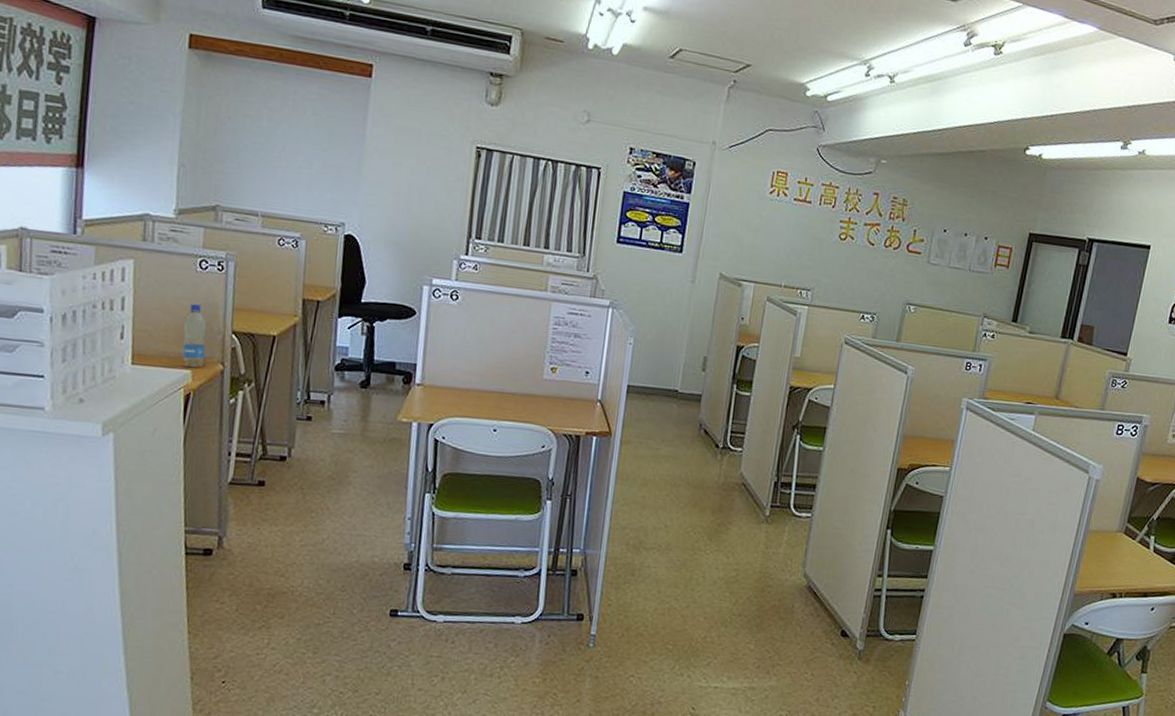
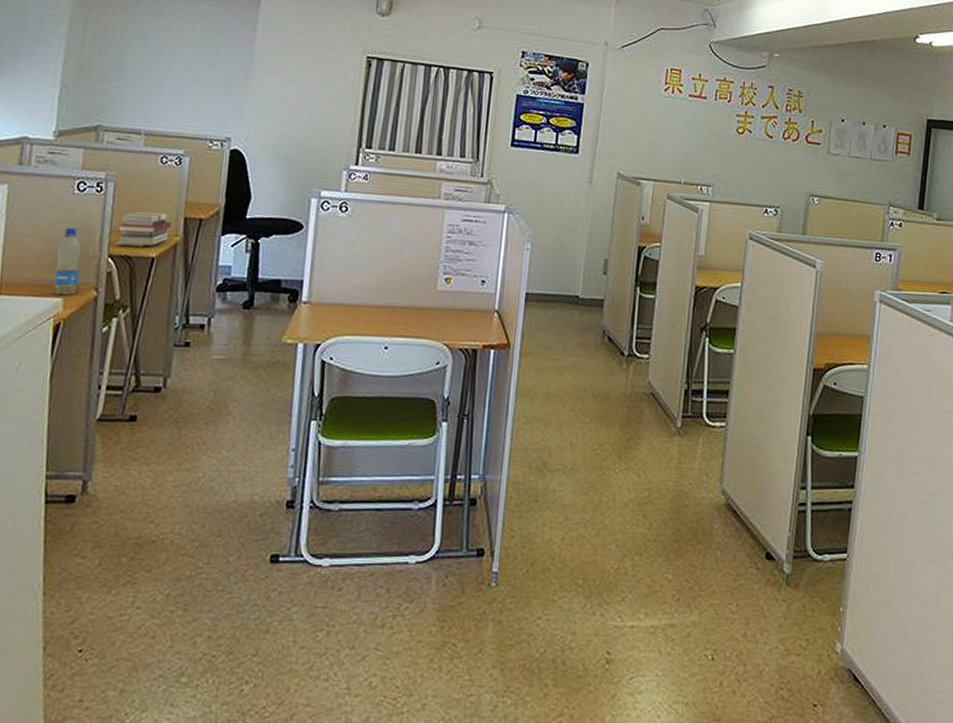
books: none [237,291,291,326] -> present [114,211,172,247]

